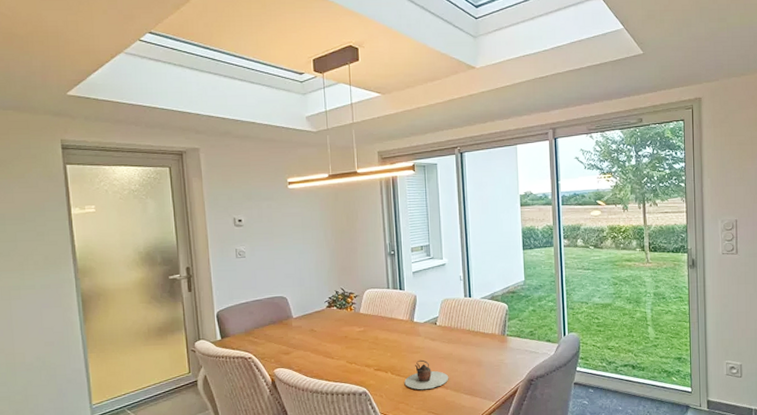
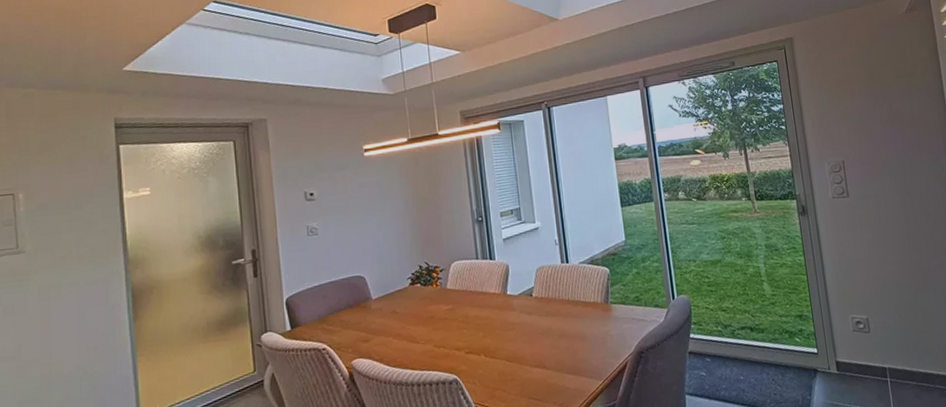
teapot: present [404,359,449,390] -> none [499,337,550,373]

